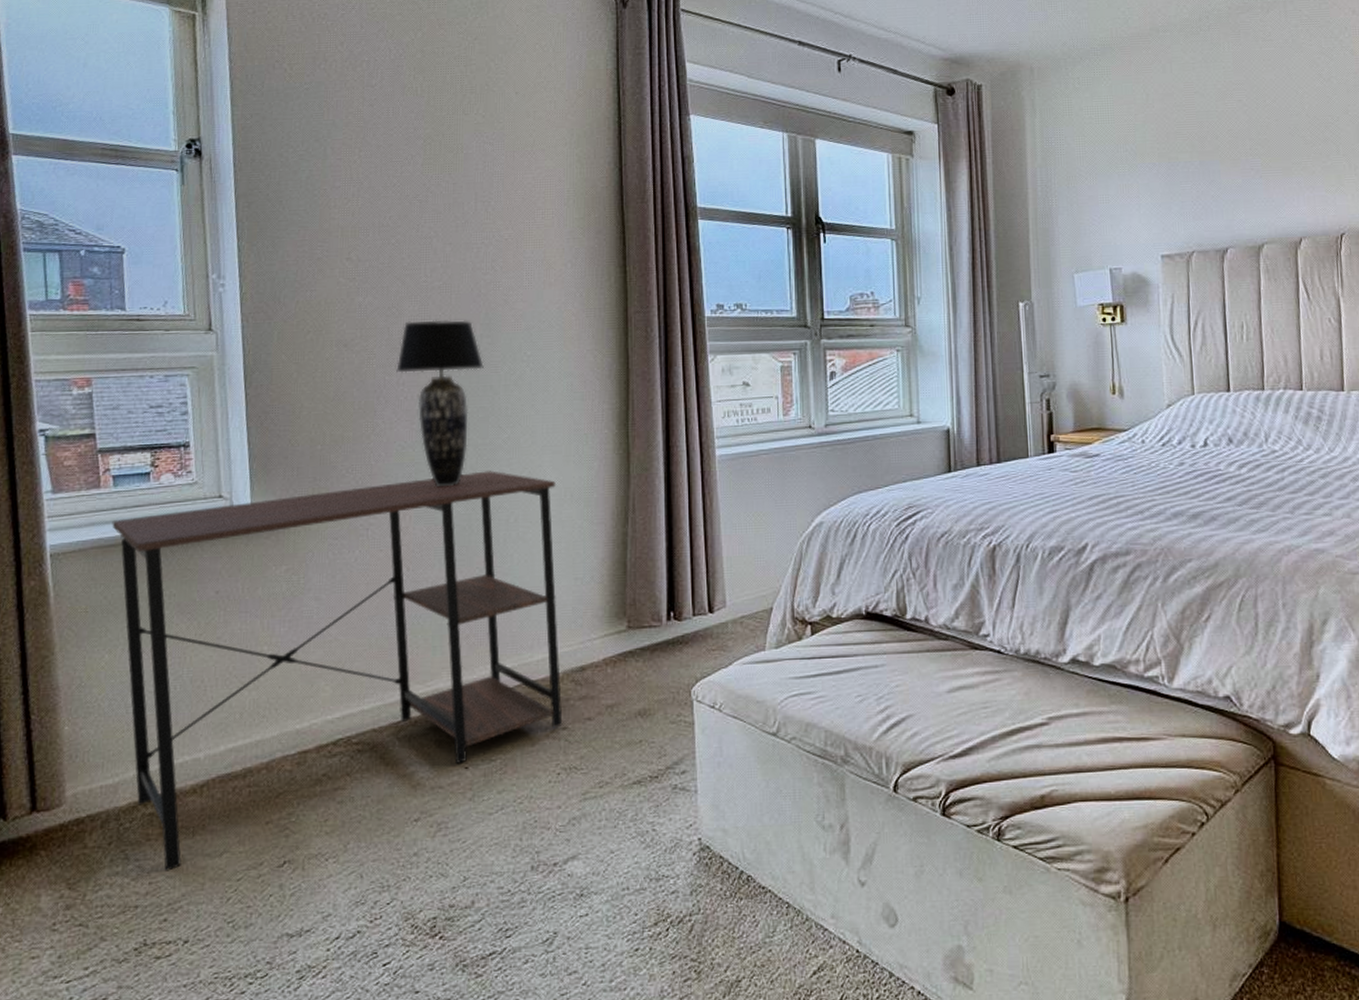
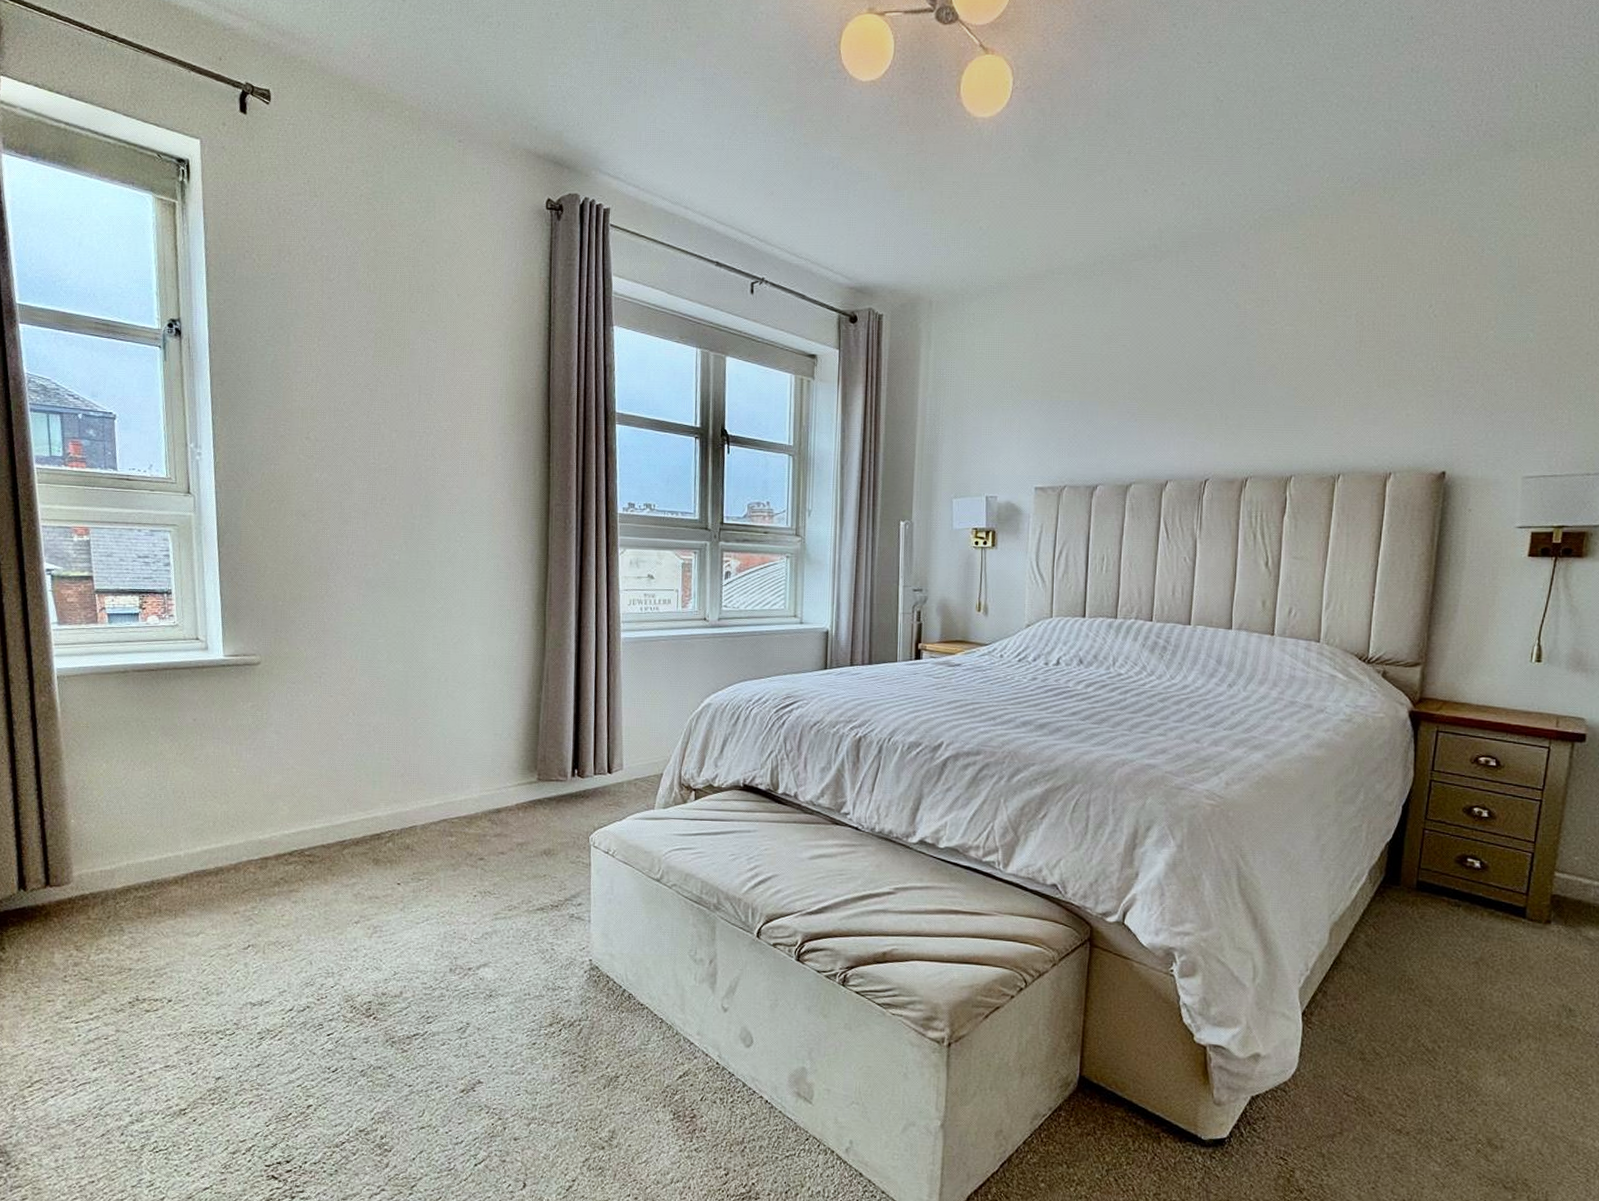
desk: present [112,470,563,871] -> none [107,635,481,944]
table lamp: present [396,320,484,487] -> none [347,498,423,646]

